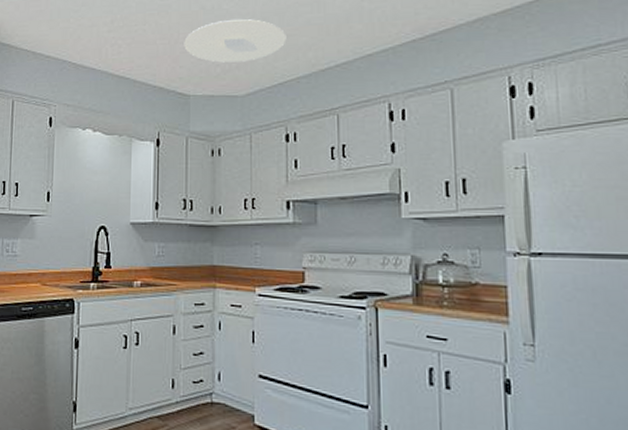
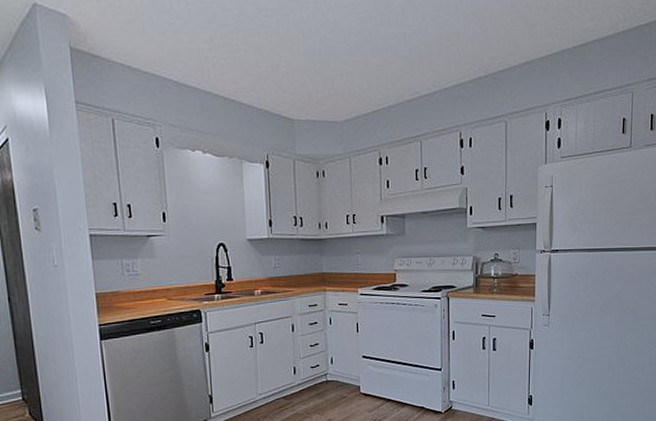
ceiling light: present [184,19,286,63] -> none [285,46,378,89]

